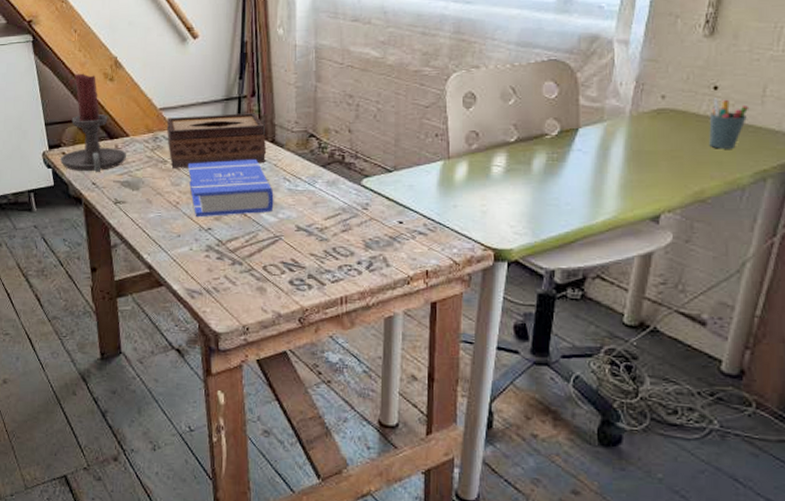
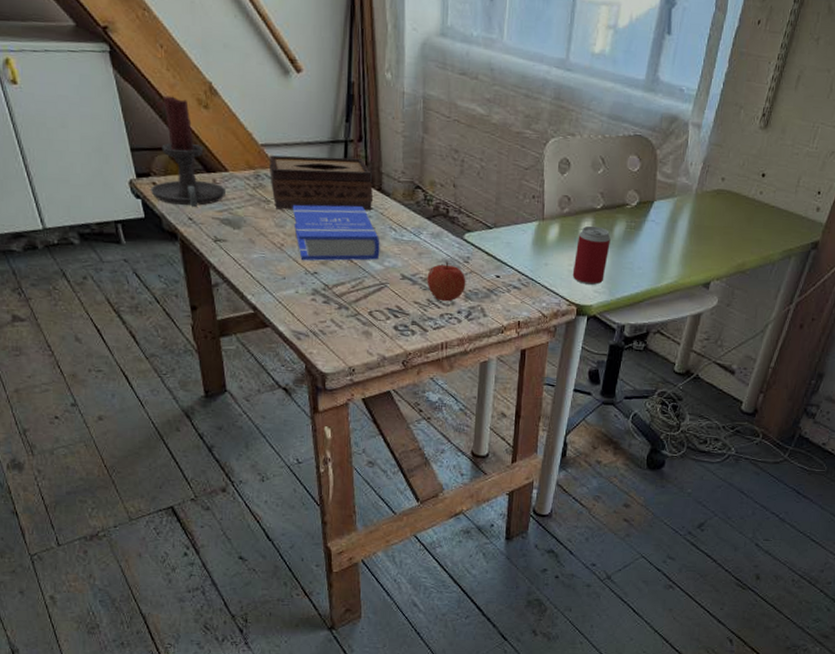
apple: none [323,210,366,252] -> present [427,262,466,302]
beverage can: none [486,160,529,225] -> present [572,225,611,285]
pen holder: present [709,98,750,149] -> none [753,184,786,229]

